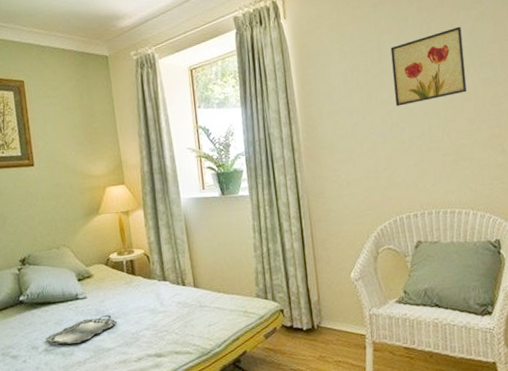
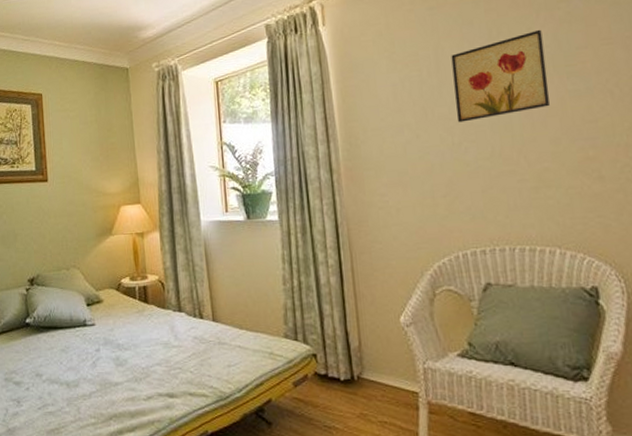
serving tray: present [45,314,118,345] -> none [49,345,127,375]

